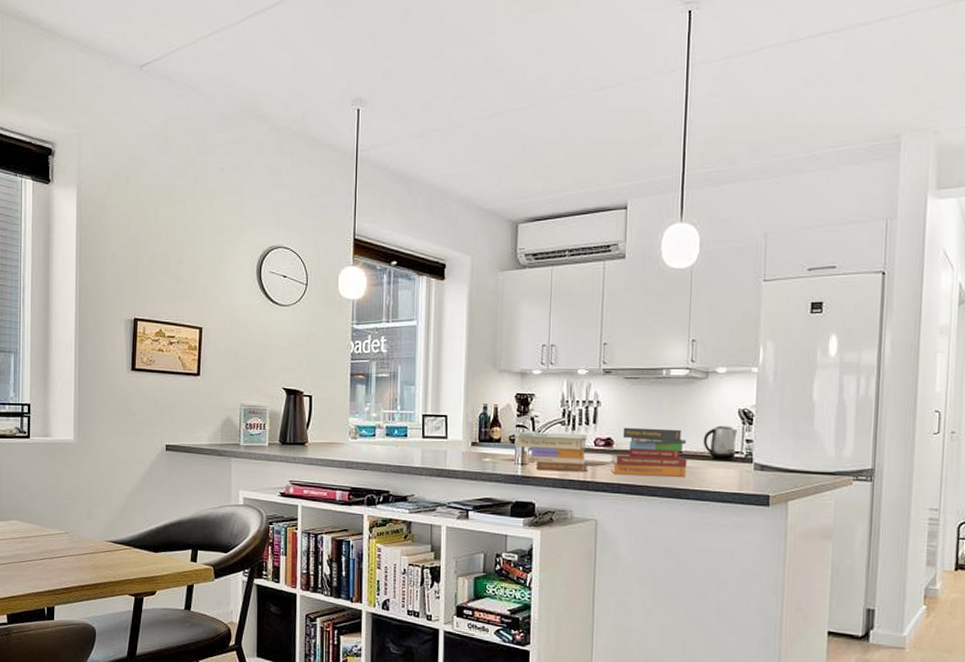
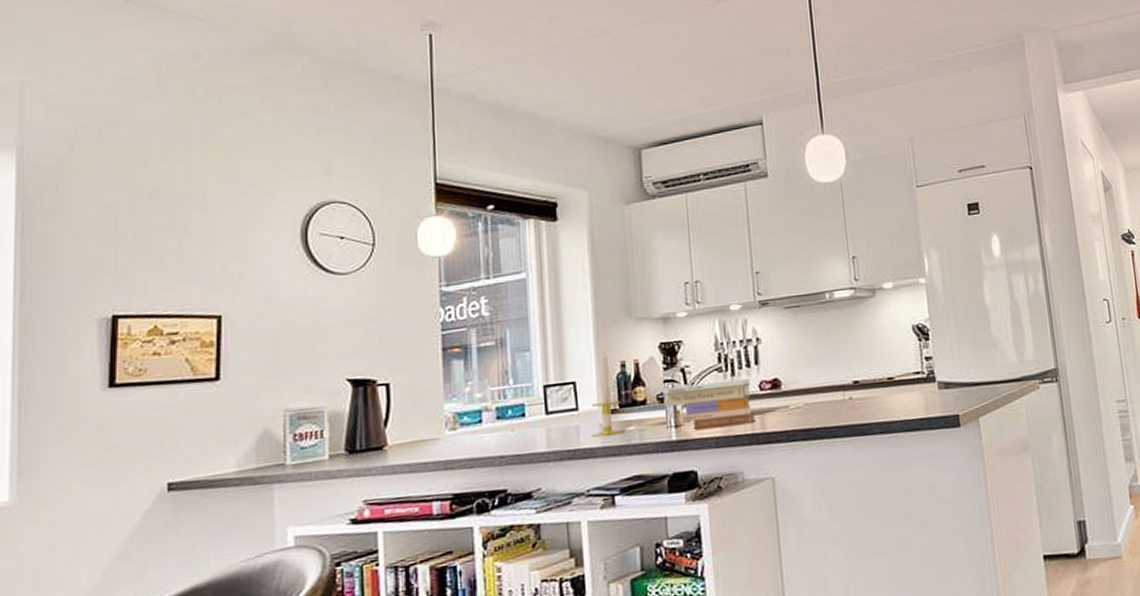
candle: none [455,393,482,464] -> present [591,350,625,438]
books: present [610,427,687,478] -> none [780,357,868,421]
kettle: present [703,425,737,462] -> none [879,345,918,386]

